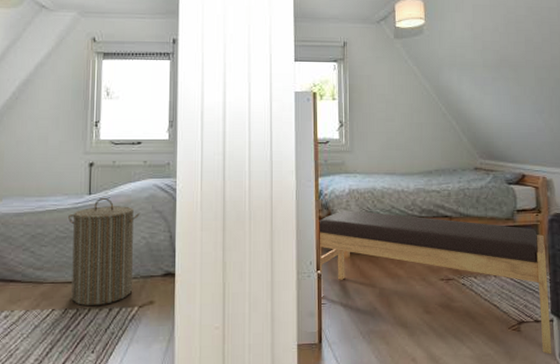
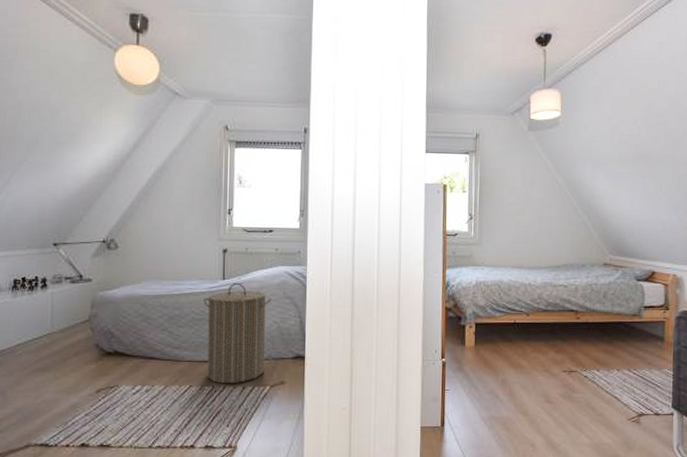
bench: present [319,210,552,354] -> none [445,302,671,446]

